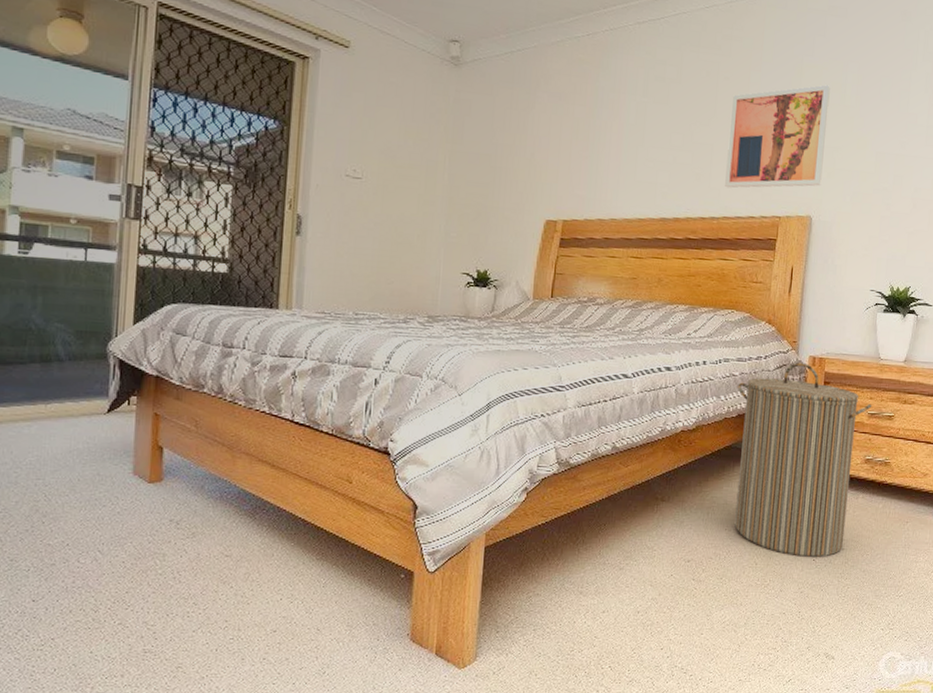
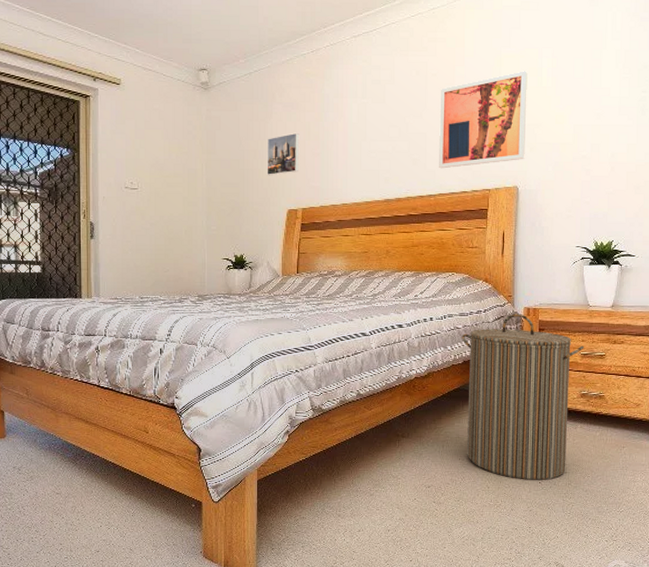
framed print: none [523,128,566,178] -> present [267,132,300,176]

